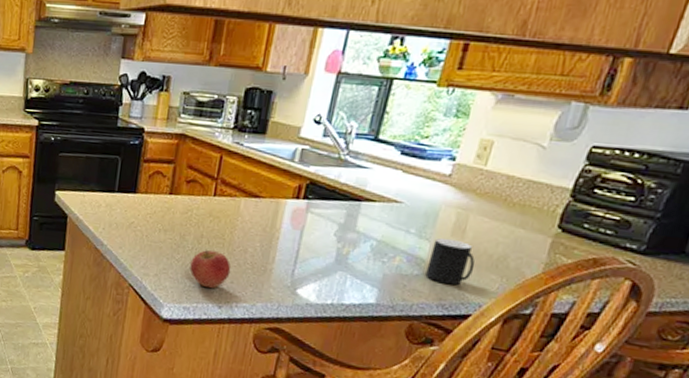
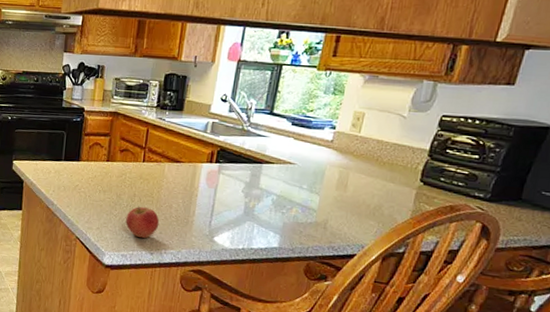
cup: present [425,237,475,286] -> none [317,191,357,231]

